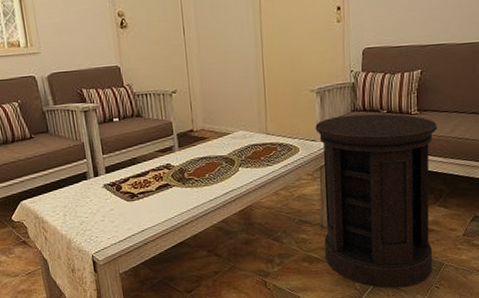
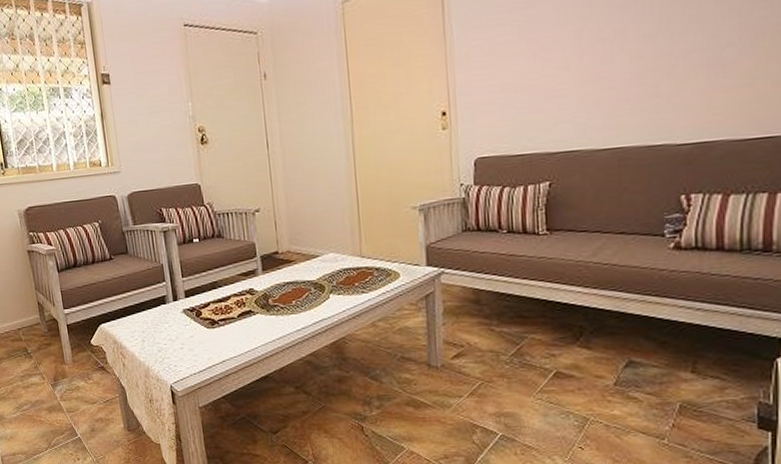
side table: present [315,113,437,289] -> none [418,233,574,446]

